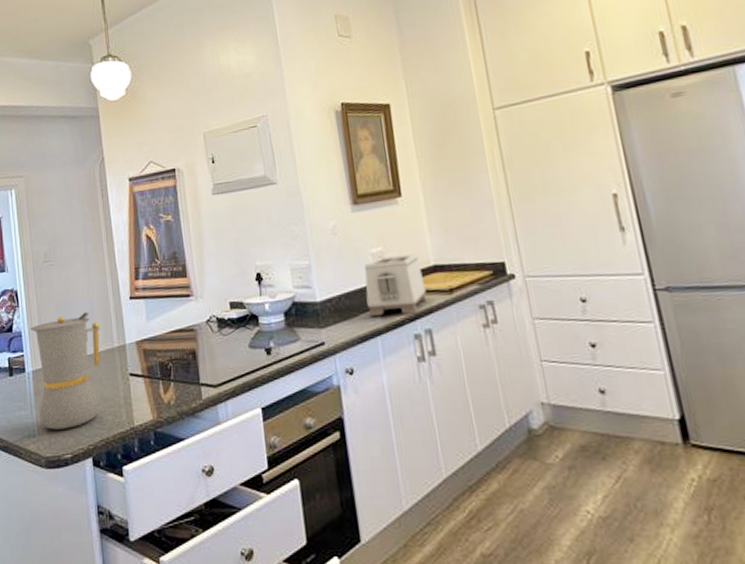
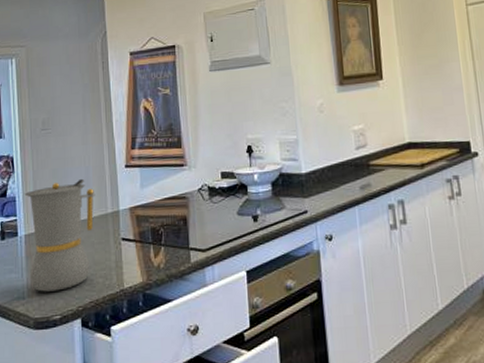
toaster: present [363,254,428,317] -> none [346,132,402,188]

